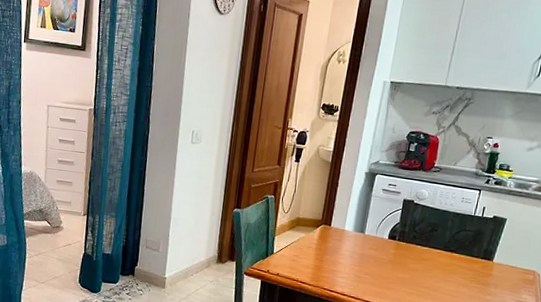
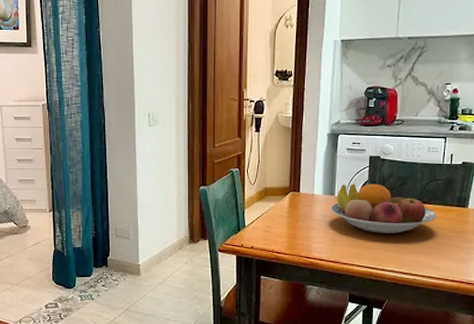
fruit bowl: none [359,224,462,278] -> present [331,184,437,234]

